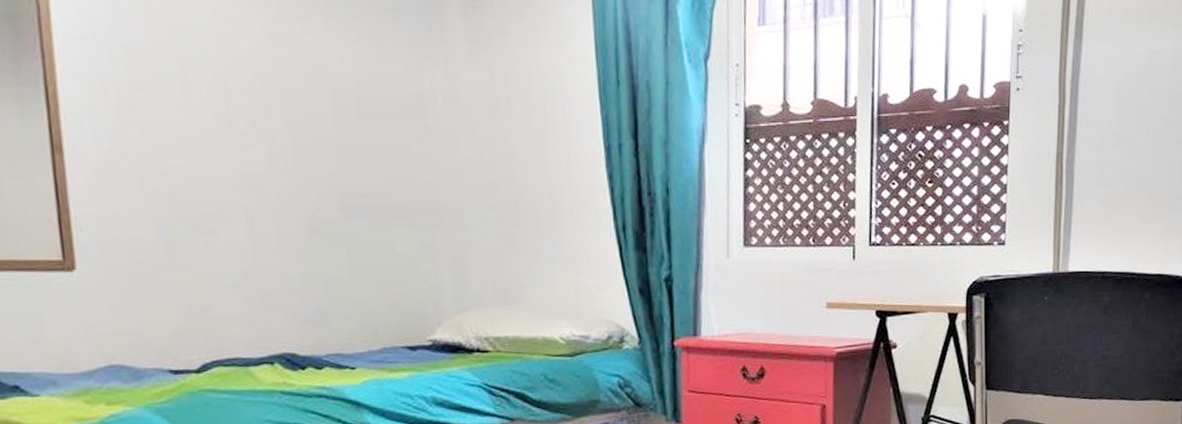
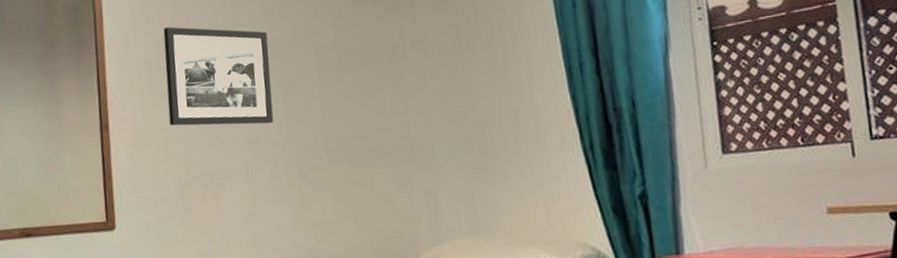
picture frame: none [135,39,280,168] -> present [163,27,274,126]

